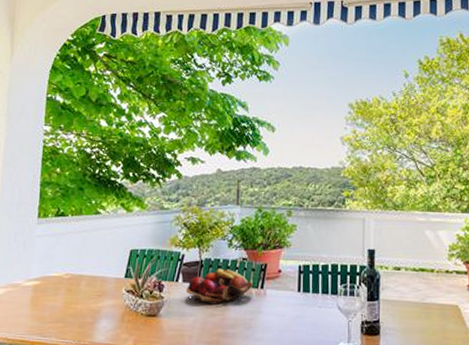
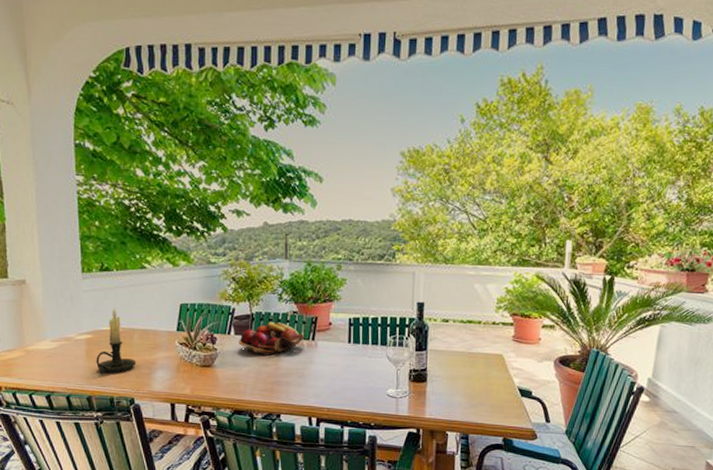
candle holder: none [40,253,81,323] -> present [96,307,137,374]

